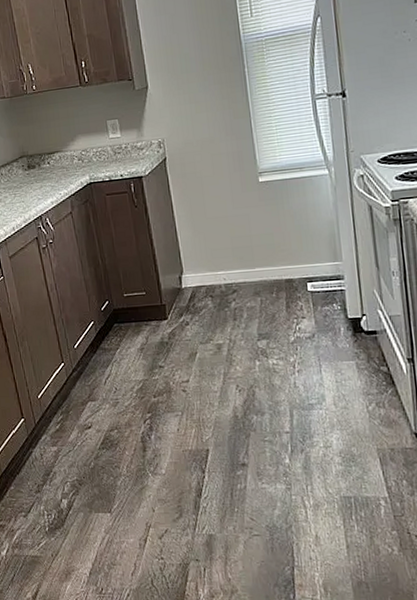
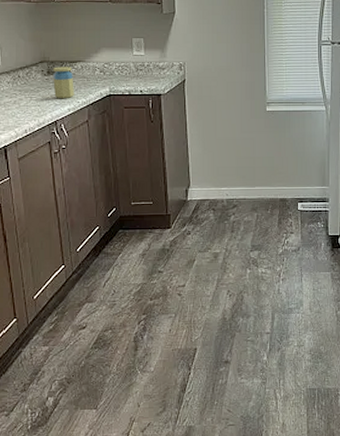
jar: none [33,158,56,193] -> present [53,67,74,99]

